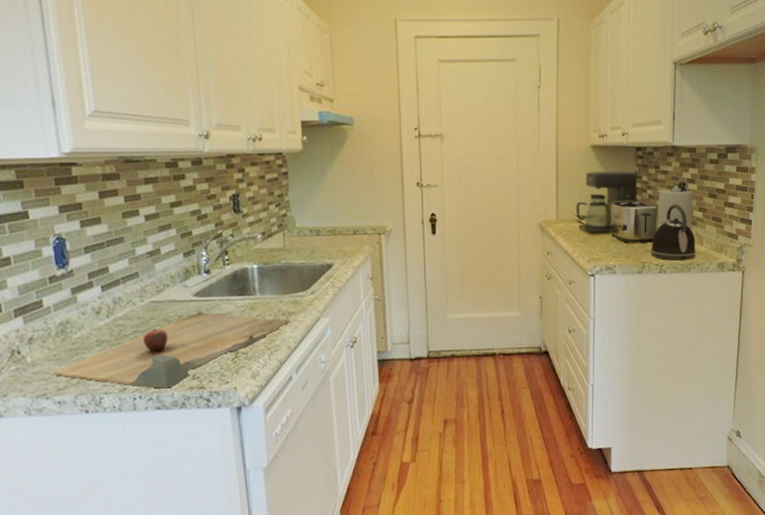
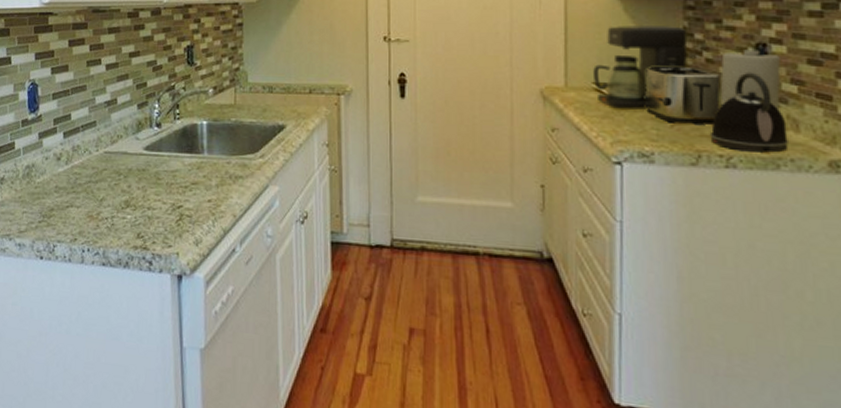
cutting board: present [51,312,292,390] -> none [16,167,238,246]

